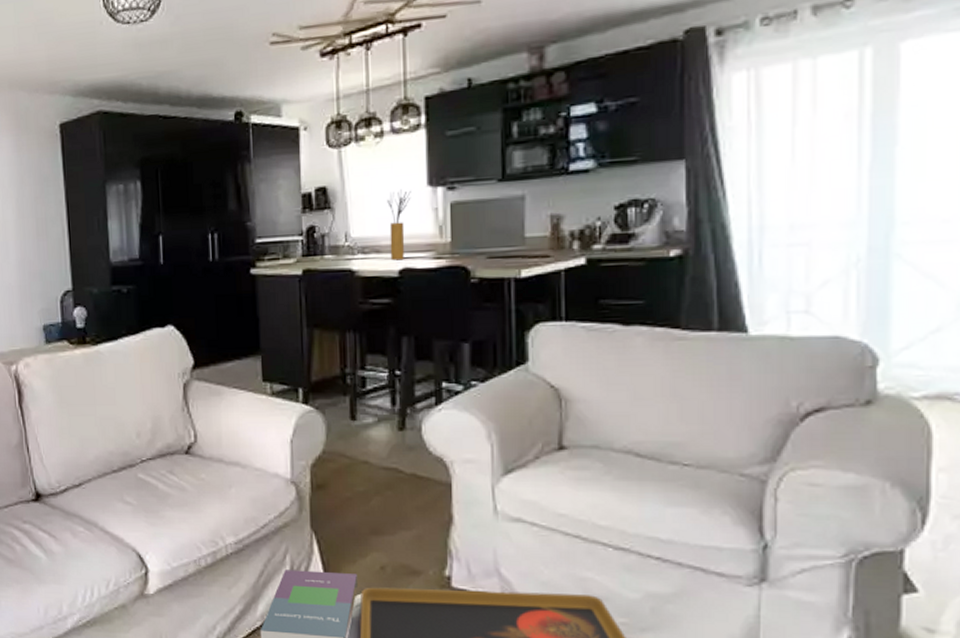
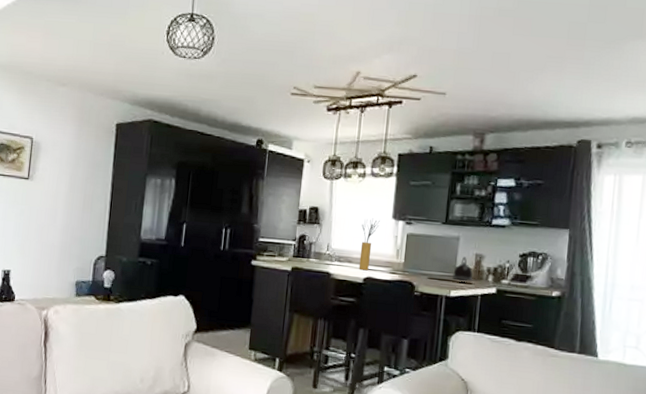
kettle: none [521,221,551,254] -> present [452,256,473,281]

